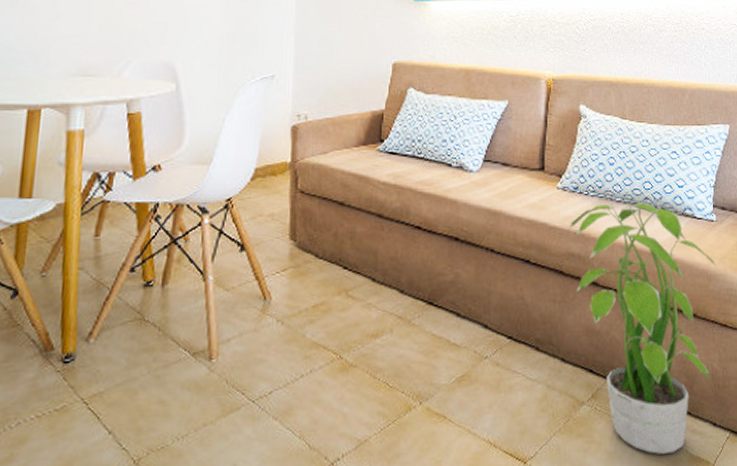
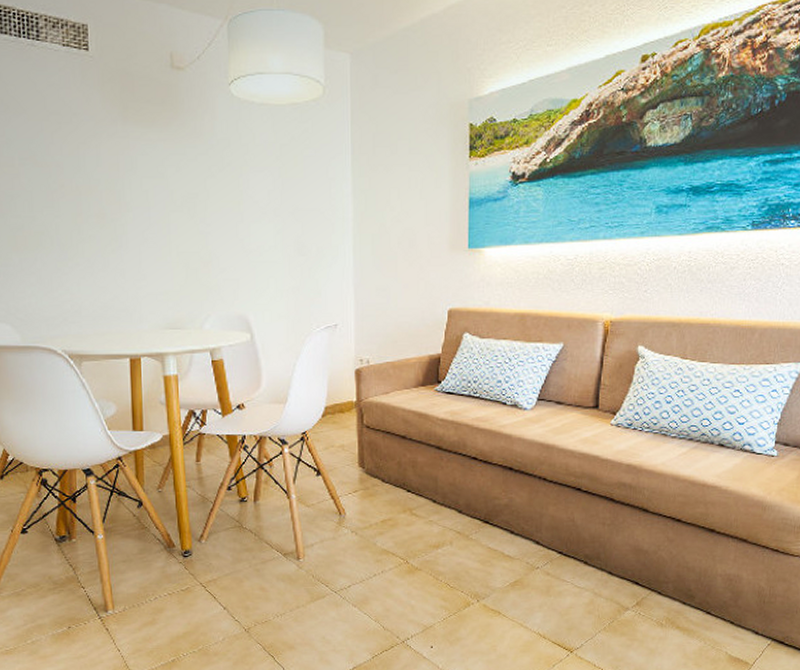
potted plant: present [569,192,716,454] -> none [621,428,773,653]

